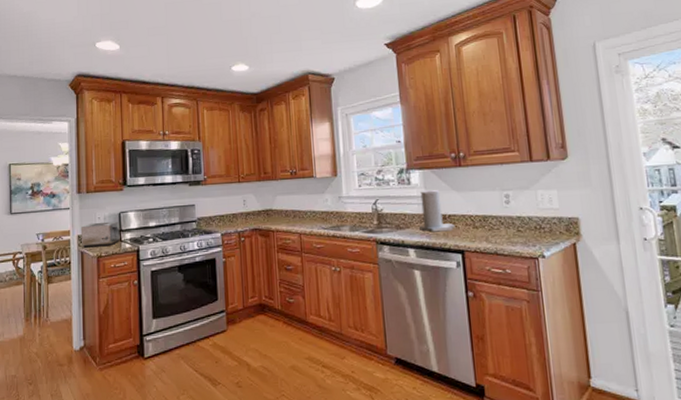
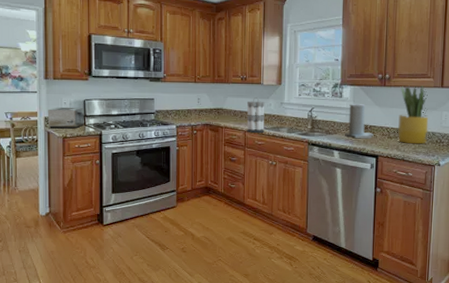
spice rack: none [300,192,323,236] -> present [247,96,265,134]
planter: none [479,162,524,234] -> present [398,85,430,144]

